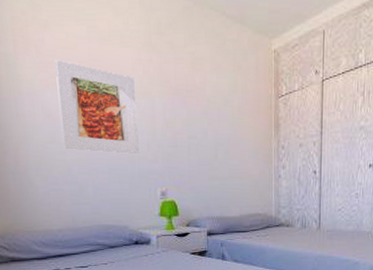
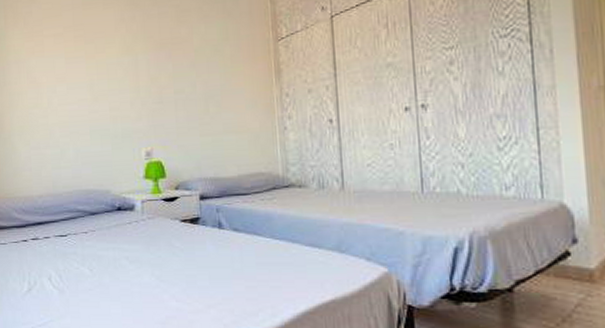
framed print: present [55,60,140,155] -> none [41,28,123,114]

